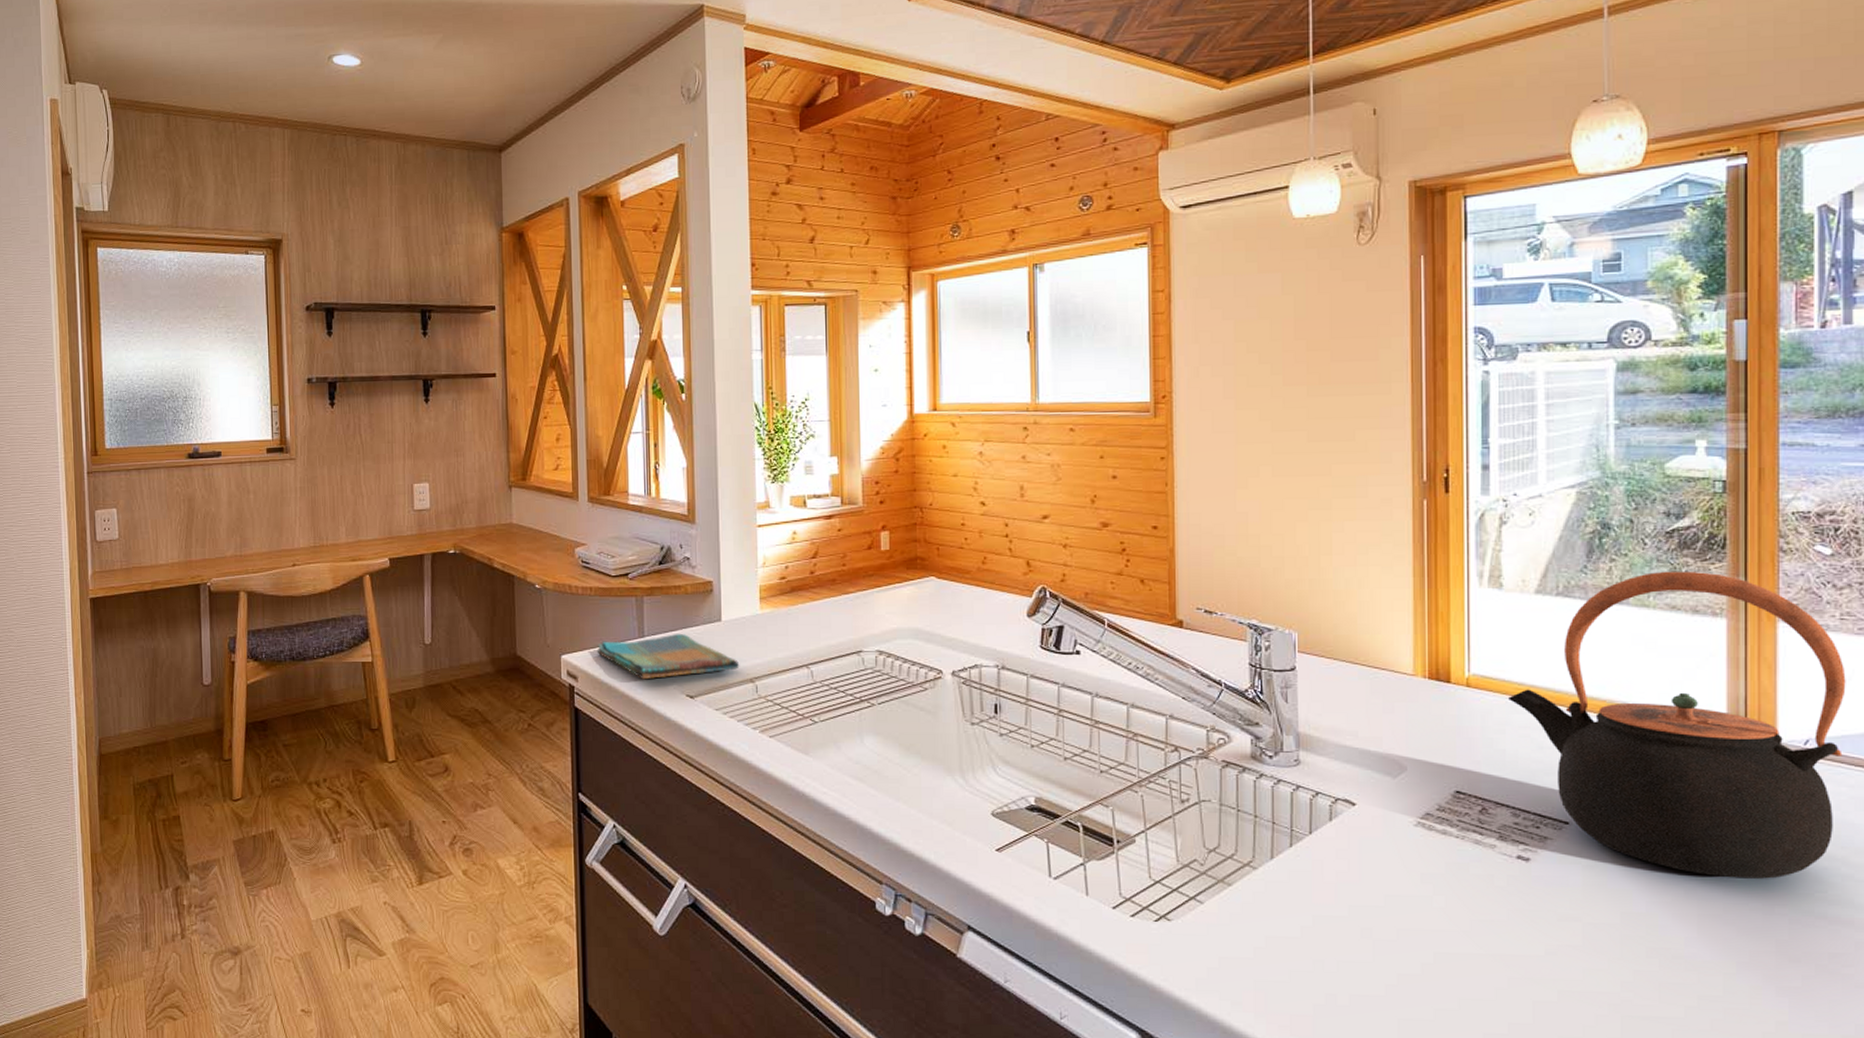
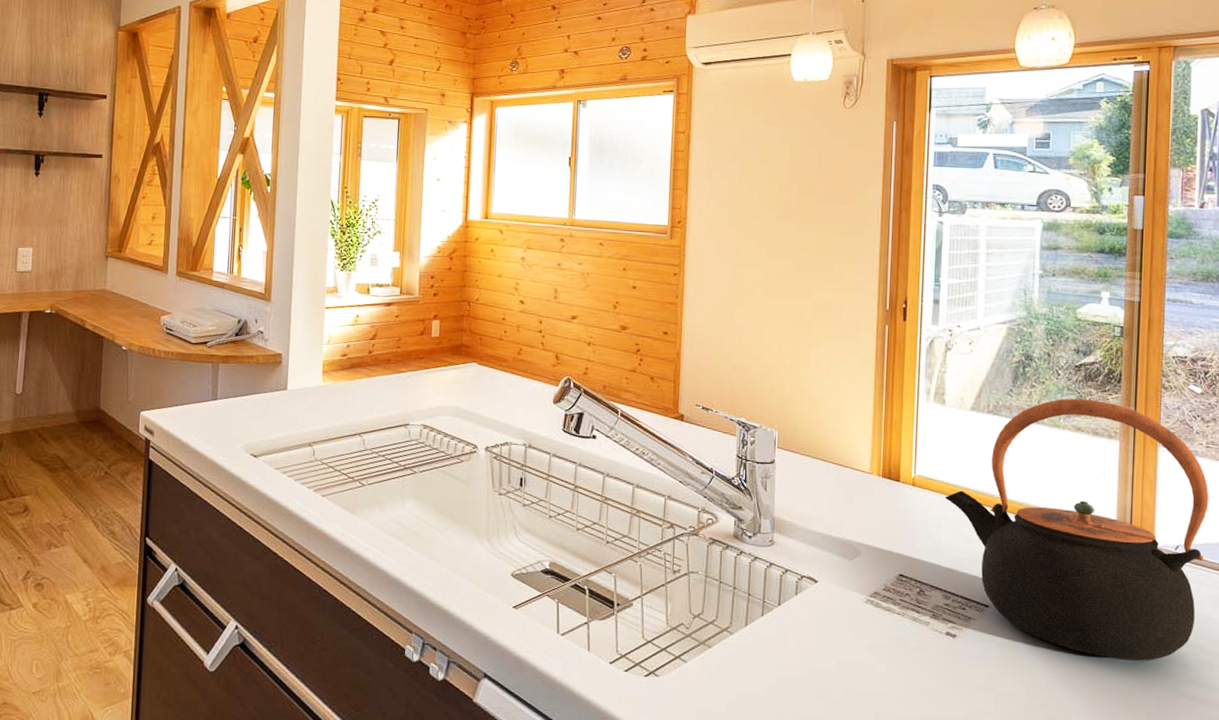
dish towel: present [597,634,740,680] -> none [173,399,301,438]

